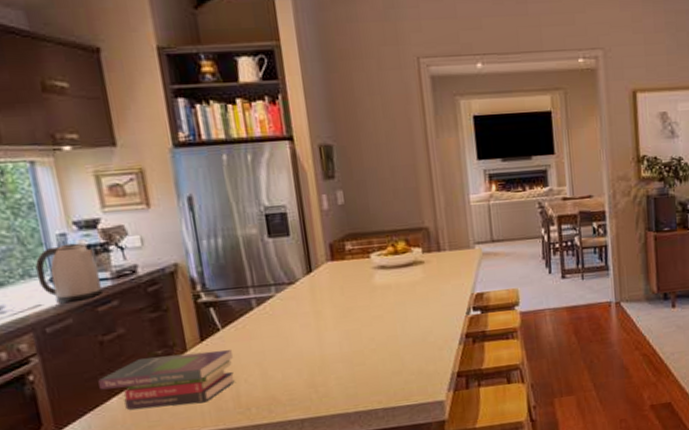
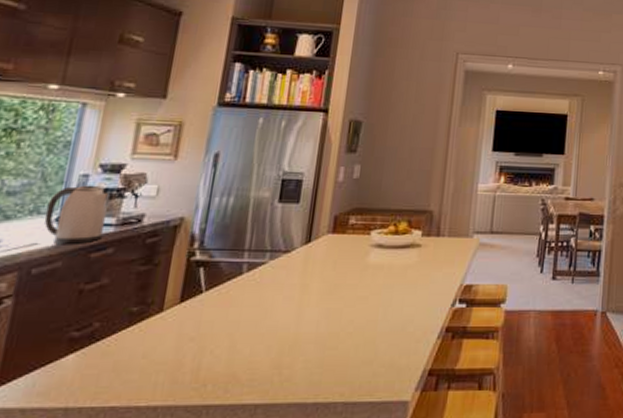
books: present [98,350,235,410] -> none [60,313,209,372]

